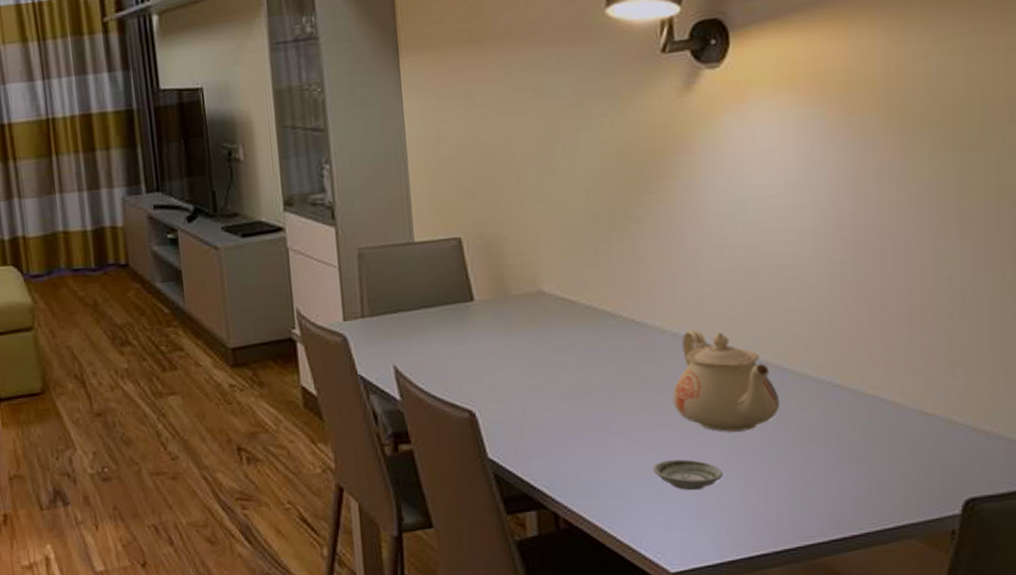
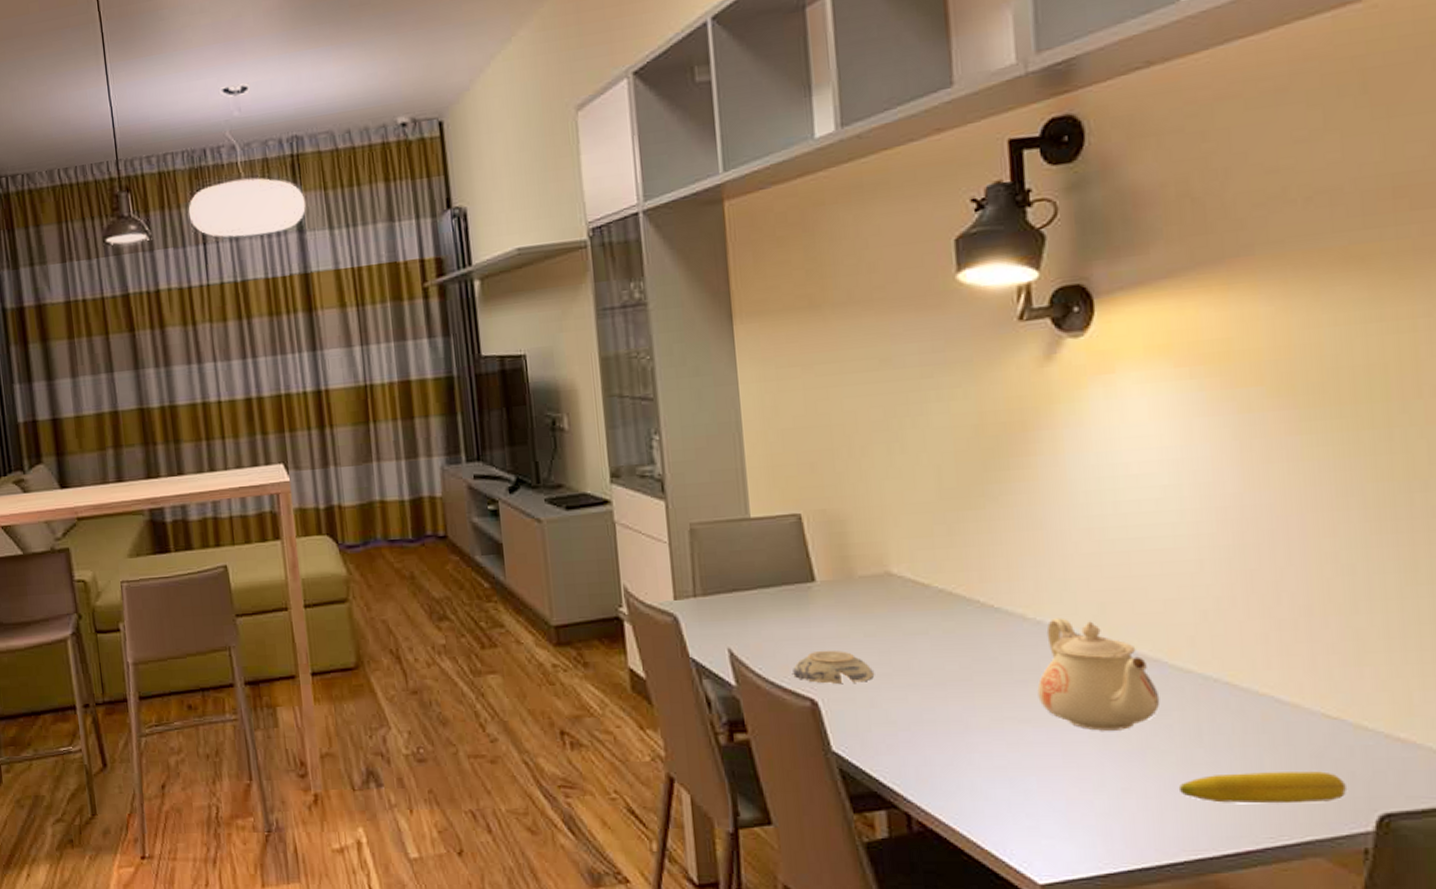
decorative bowl: none [453,364,527,396] -> present [793,650,875,684]
saucer: present [653,459,724,491] -> none [1016,759,1097,794]
fruit: none [794,462,938,494] -> present [1178,771,1346,804]

